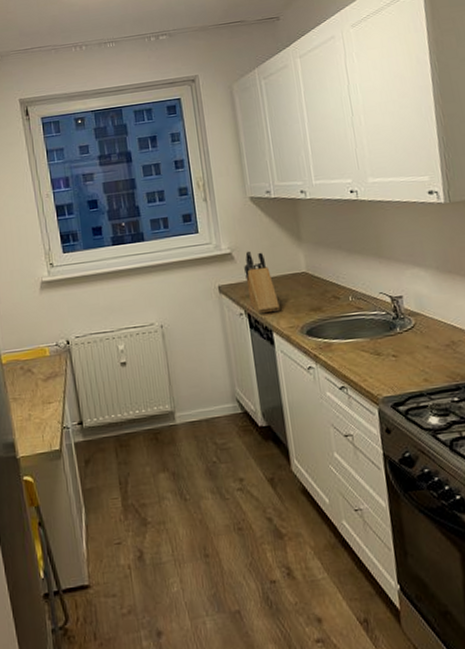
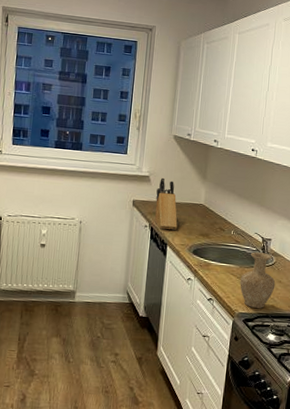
vase: none [374,315,423,388] -> present [240,252,276,308]

